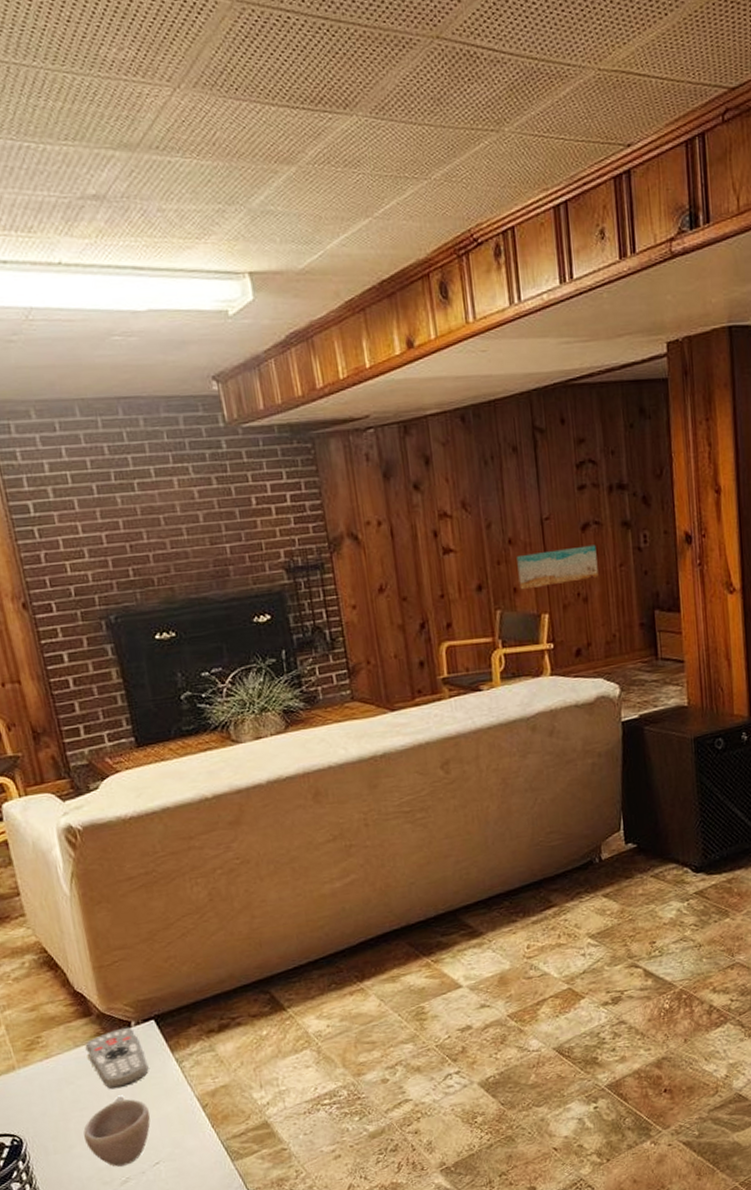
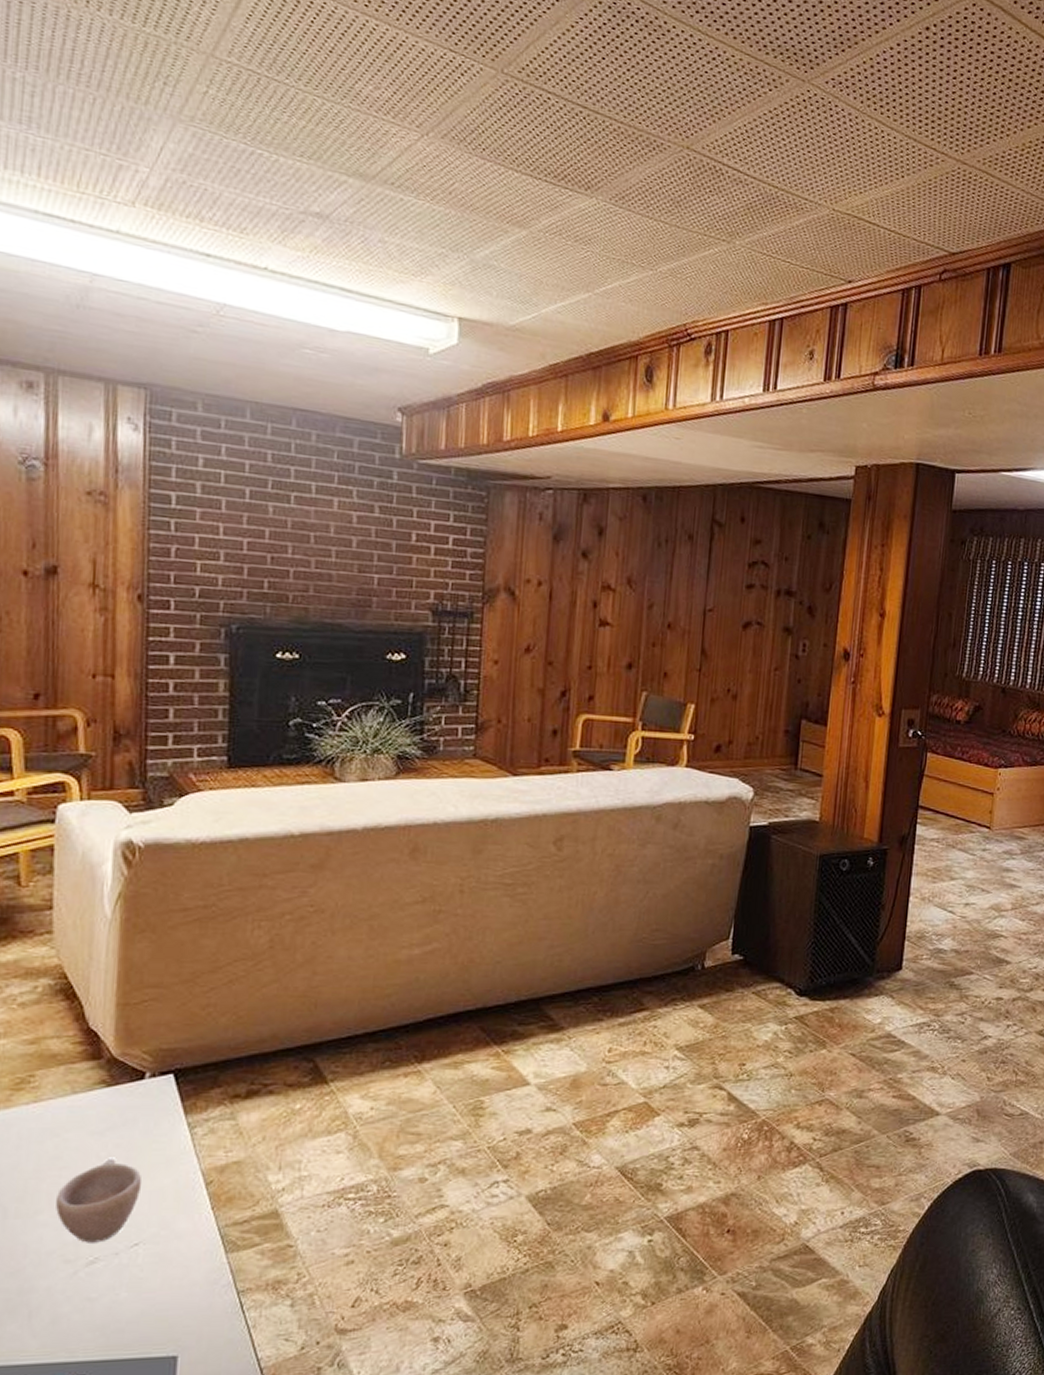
remote control: present [85,1027,149,1089] -> none [84,1078,154,1149]
wall art: present [516,544,599,590] -> none [670,641,754,677]

